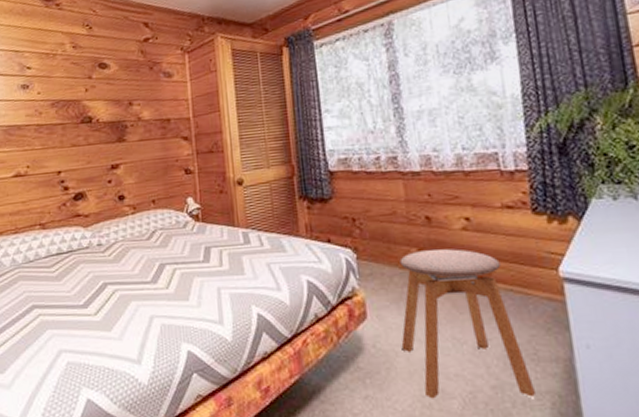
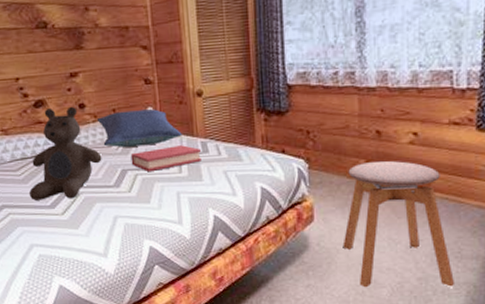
teddy bear: none [62,198,140,299] -> present [29,106,102,200]
pillow: none [137,199,223,240] -> present [98,109,182,147]
hardback book: none [169,236,243,266] -> present [130,145,201,172]

